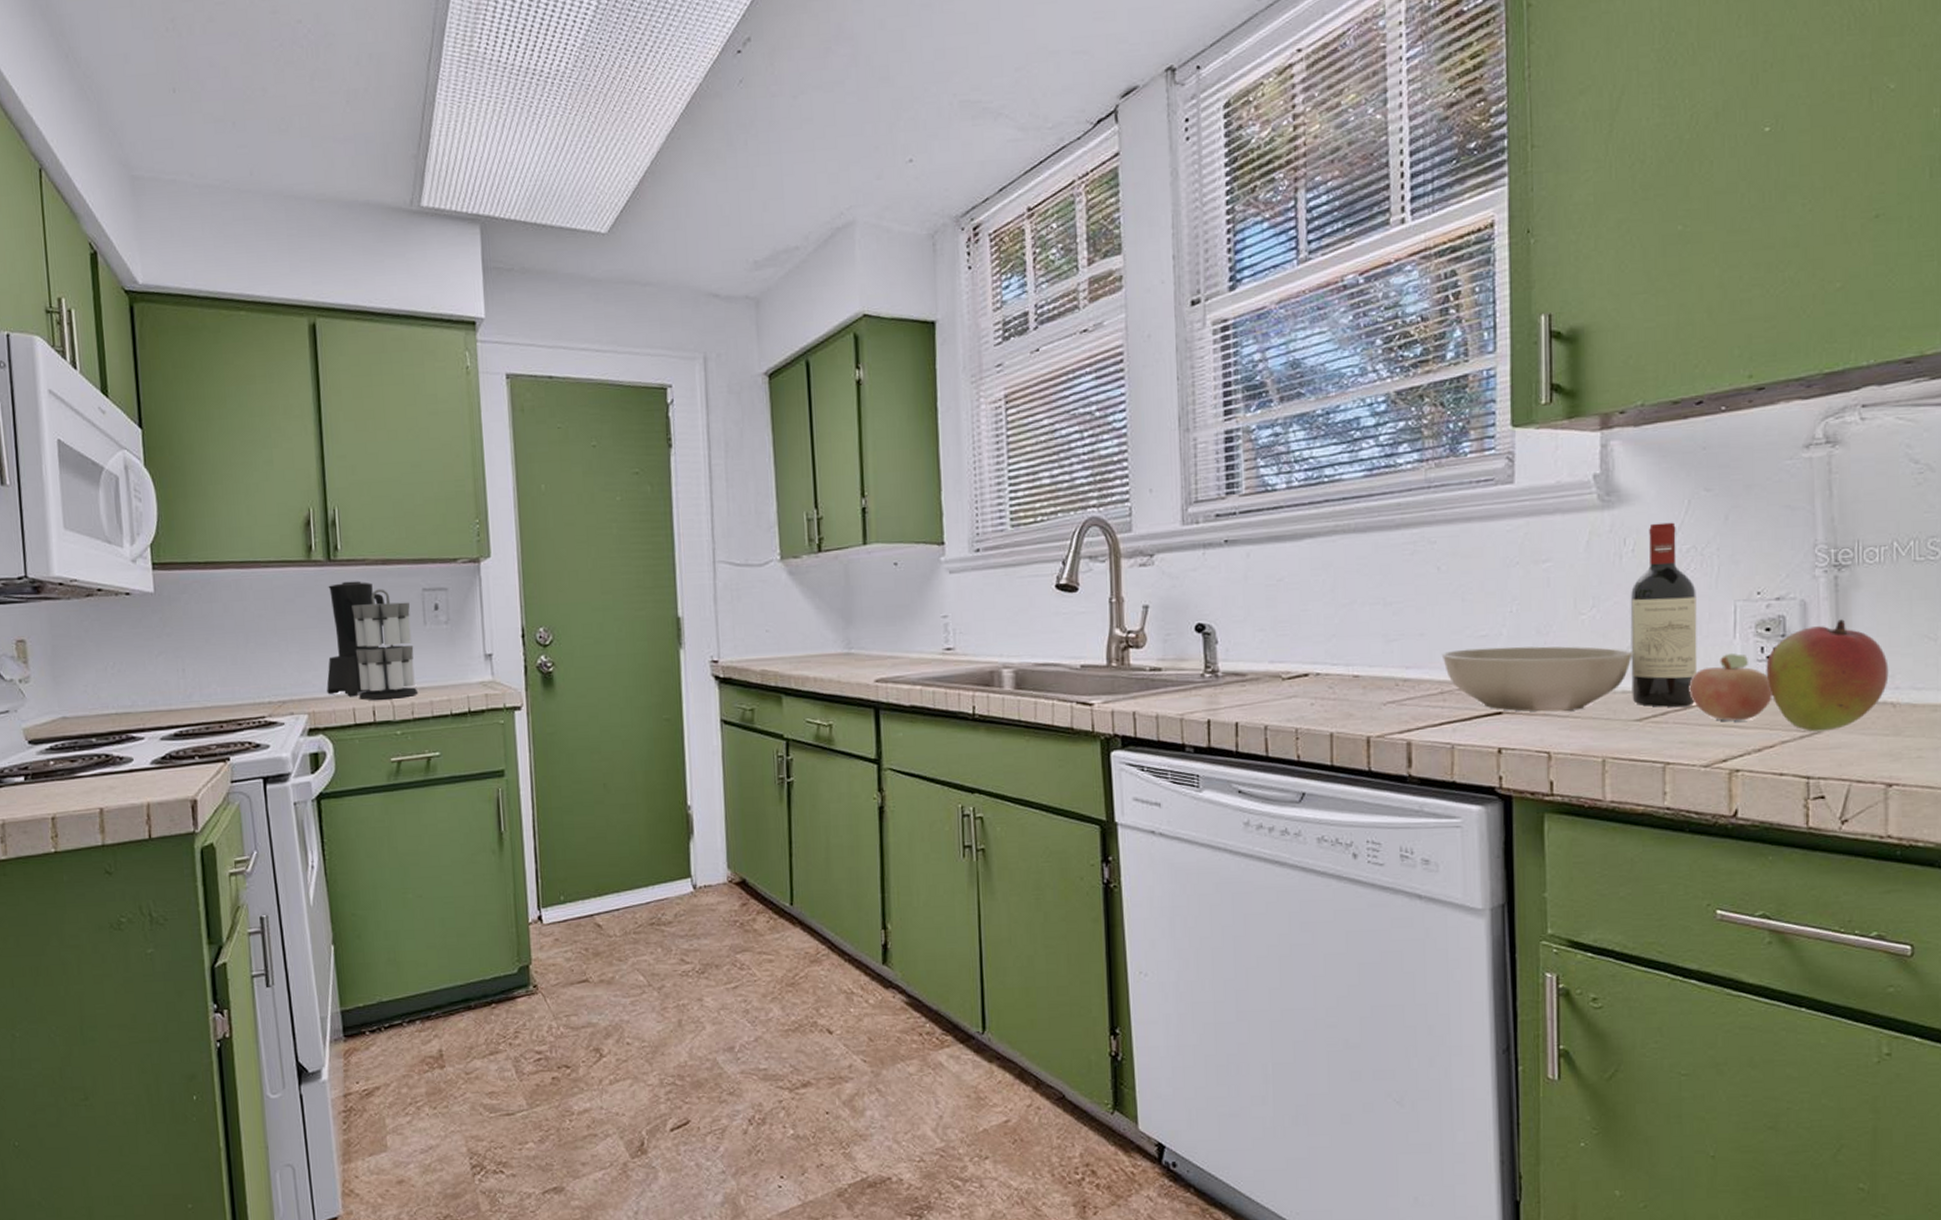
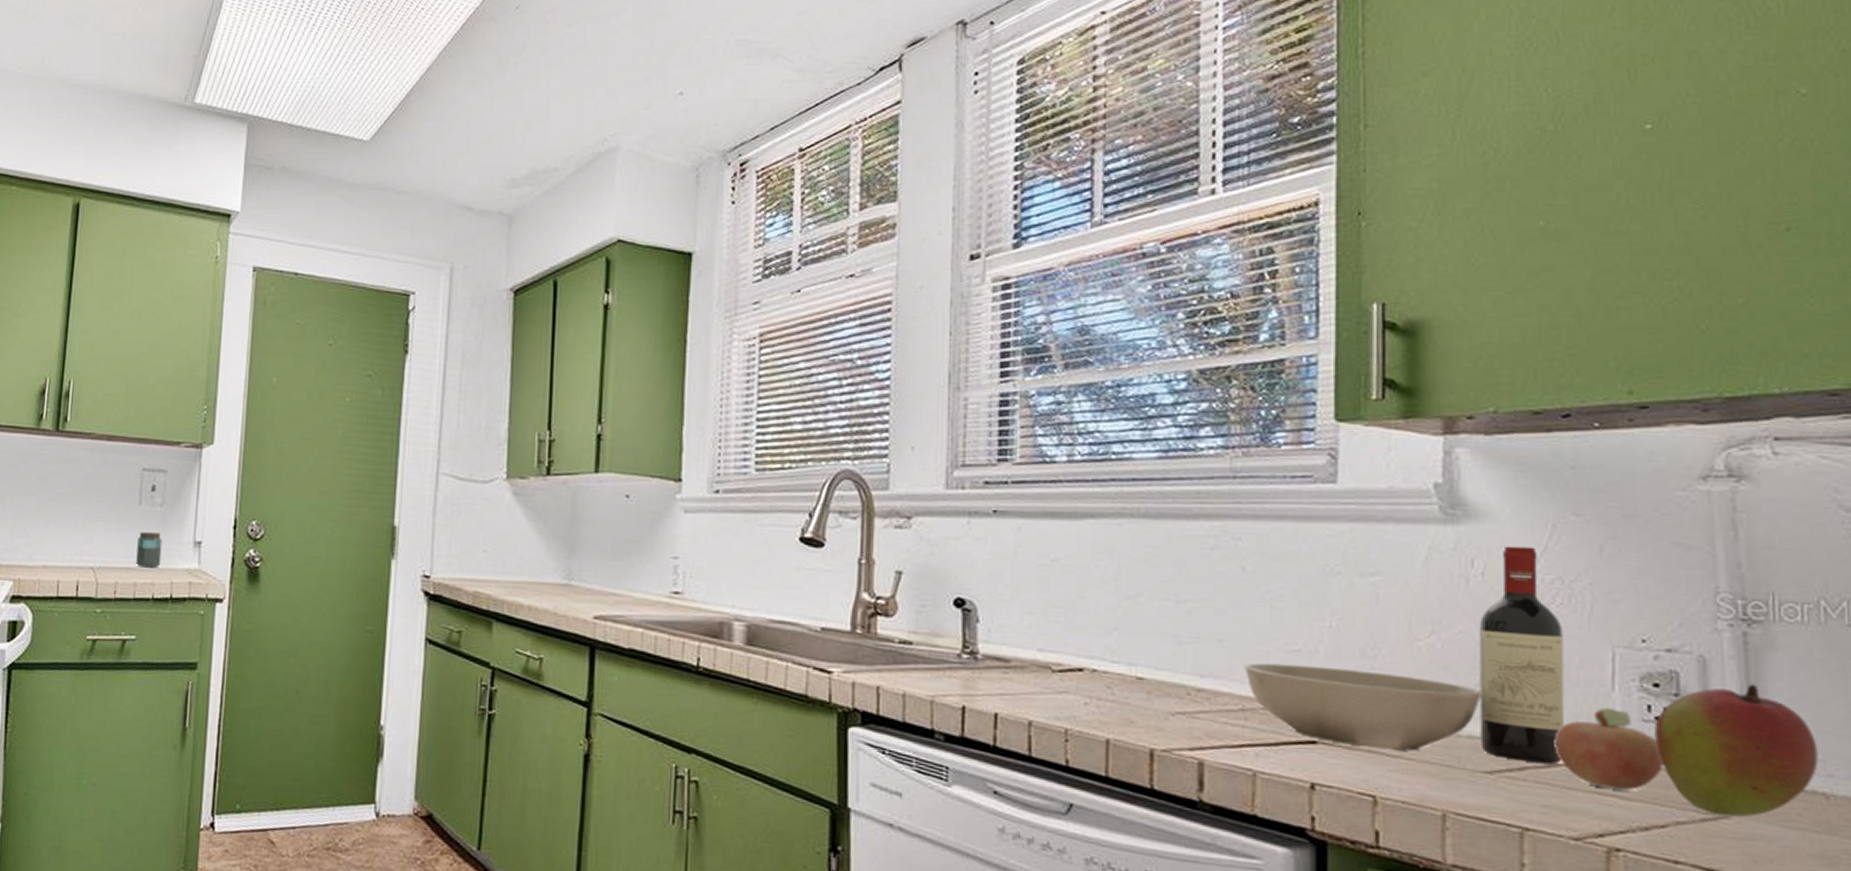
blender: present [326,581,390,696] -> none [35,453,104,568]
spice rack: present [352,589,419,701] -> none [65,464,128,576]
peanut butter: none [428,650,455,686] -> present [136,532,162,568]

